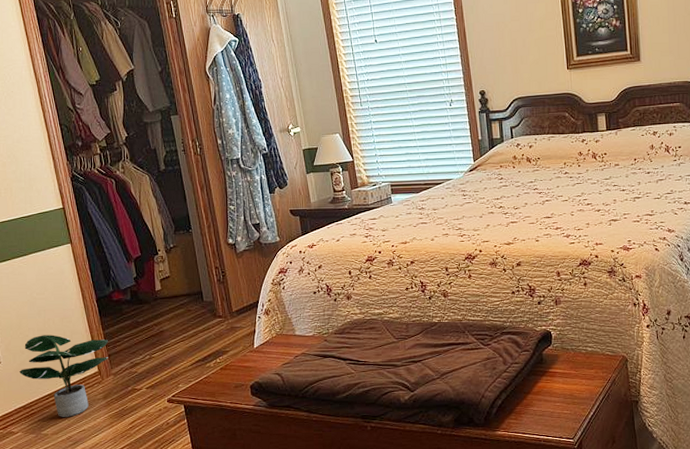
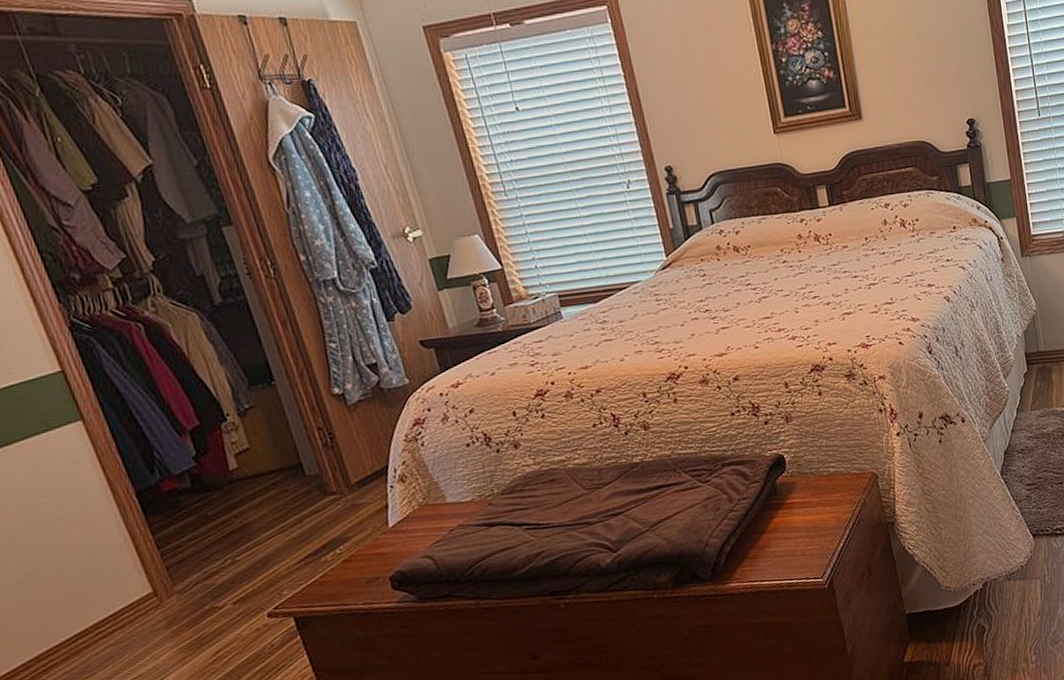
potted plant: present [19,335,108,417] -> none [21,546,167,664]

